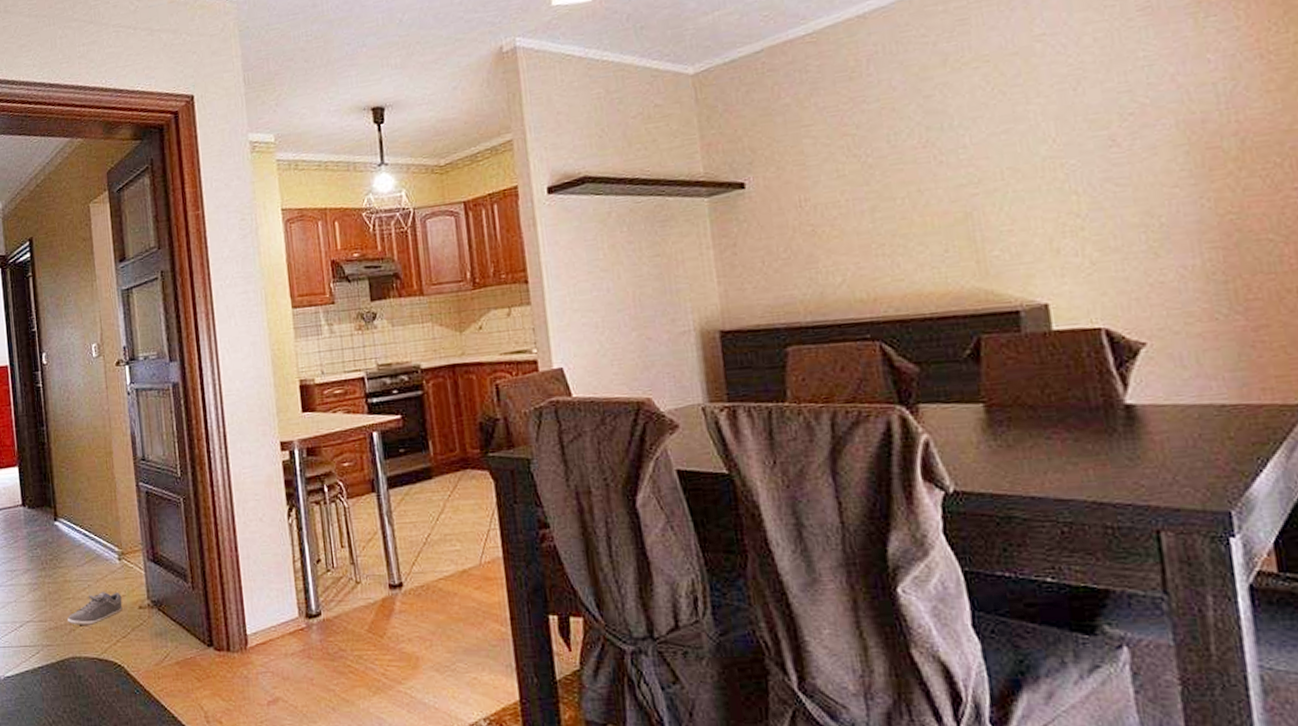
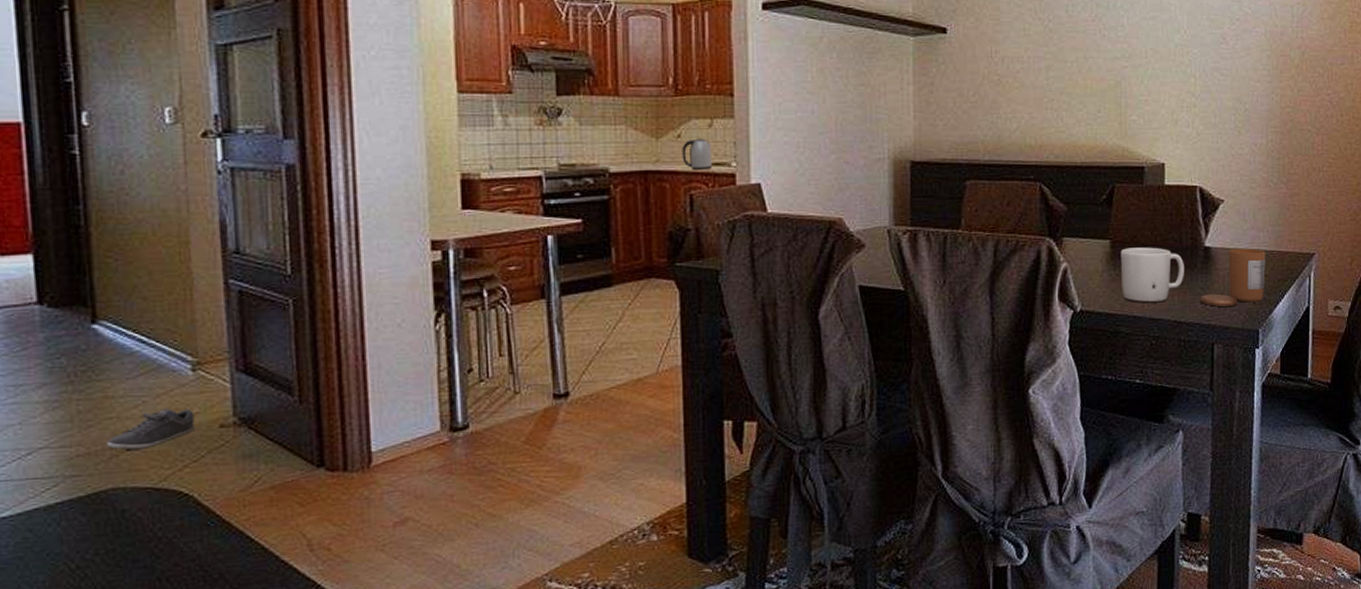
kettle: none [484,328,514,361] -> present [682,138,712,171]
mug: none [1000,409,1100,480] -> present [1120,247,1184,303]
candle: none [1128,402,1232,483] -> present [1200,248,1266,308]

